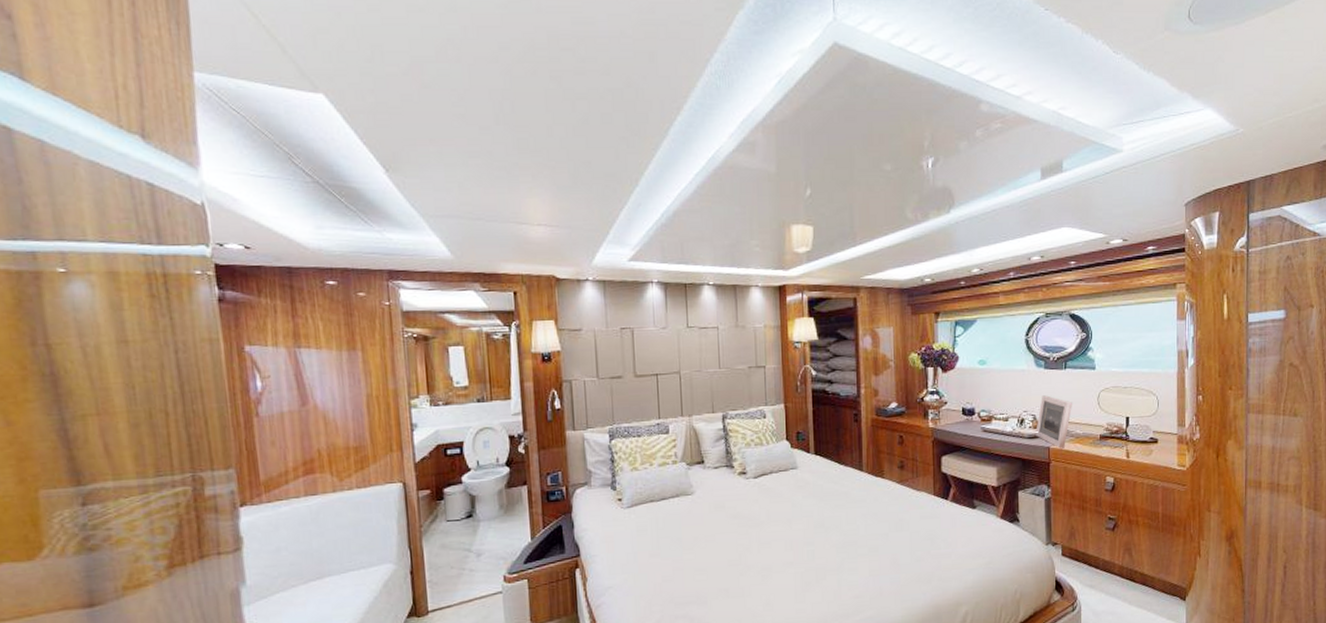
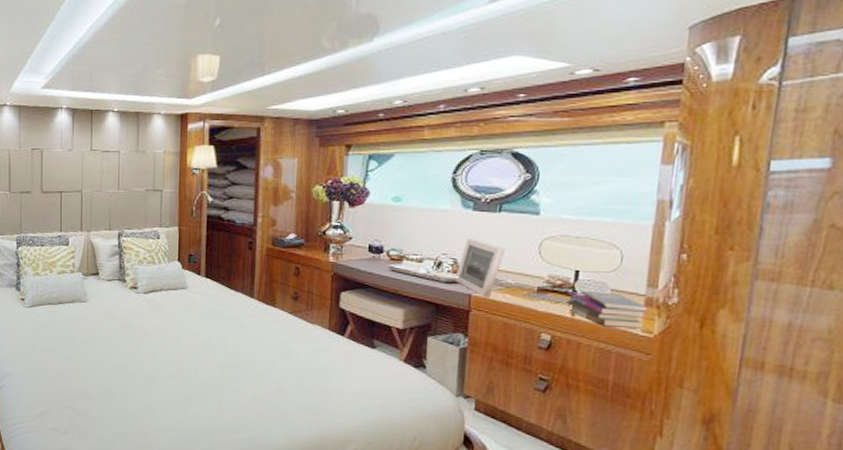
books: none [1123,434,1180,465] -> present [567,291,648,329]

